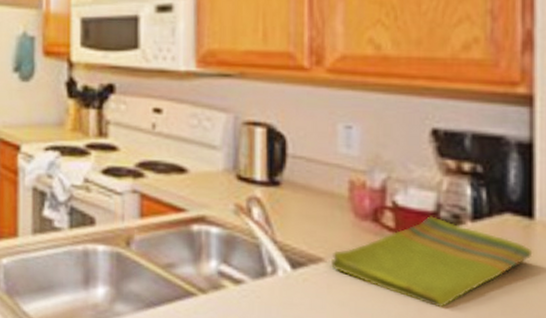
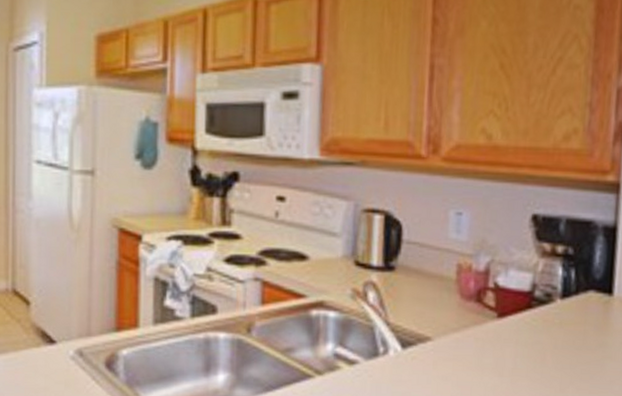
dish towel: present [331,216,533,308] -> none [437,295,610,378]

